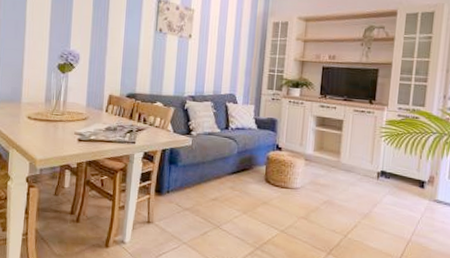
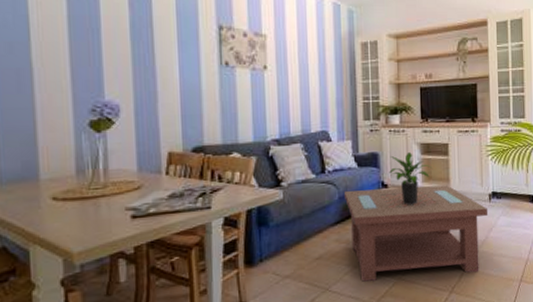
coffee table: none [242,147,375,241] -> present [343,185,488,282]
potted plant: none [284,123,325,170] -> present [389,152,432,206]

